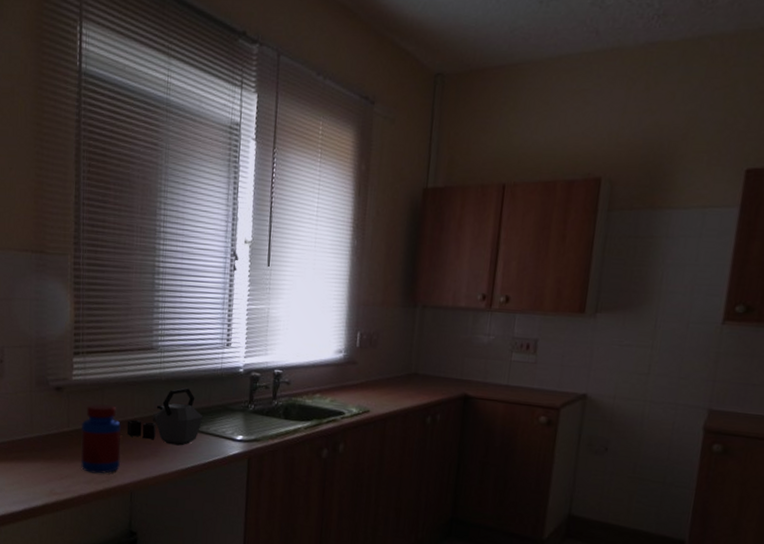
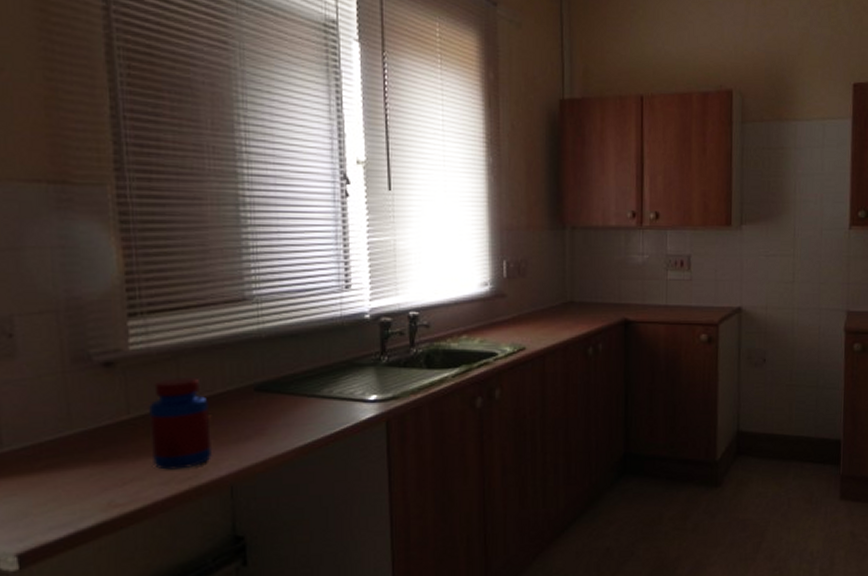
kettle: present [126,387,204,446] -> none [217,344,323,418]

